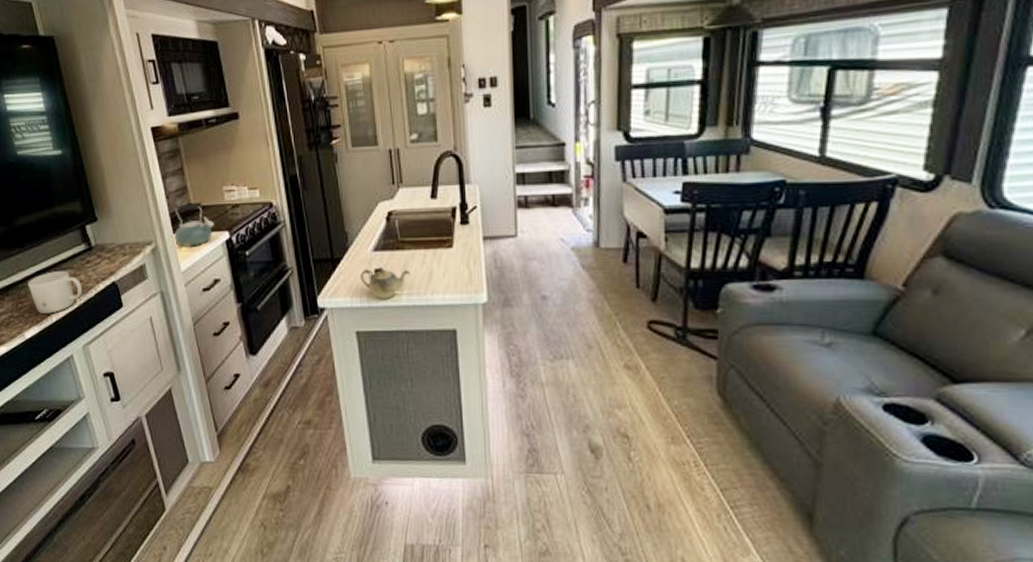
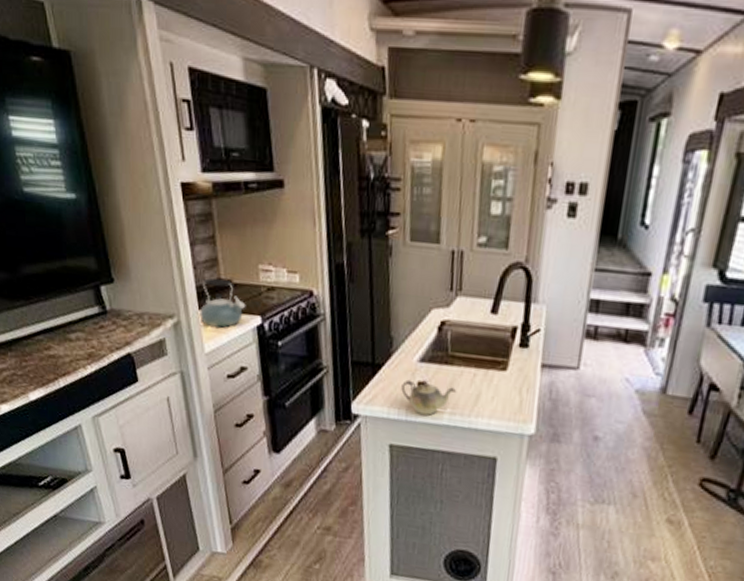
mug: present [27,270,83,315] -> none [32,331,95,378]

